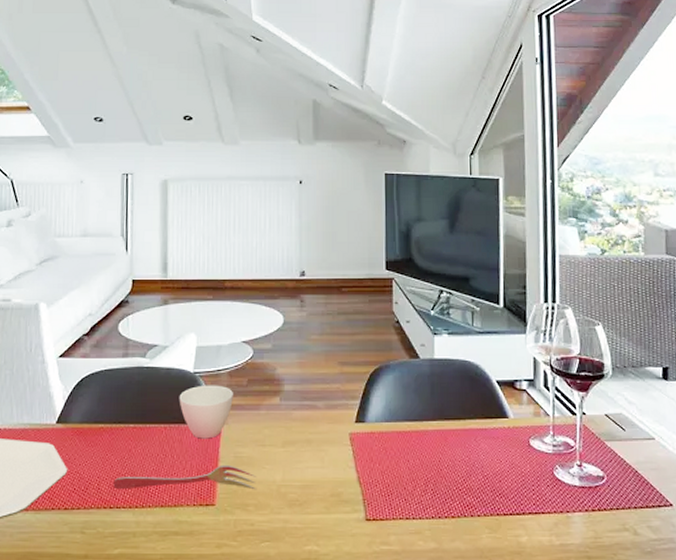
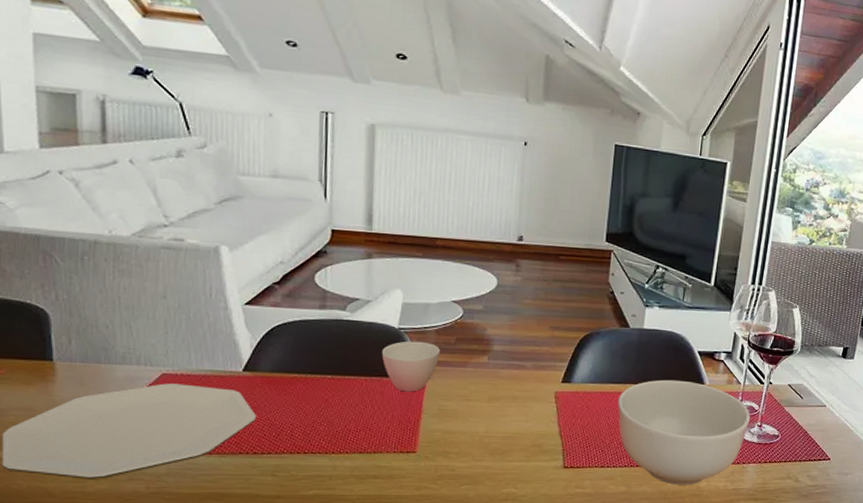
fork: present [113,464,256,490] -> none [308,416,459,440]
bowl: none [415,414,567,540] -> present [617,379,750,485]

